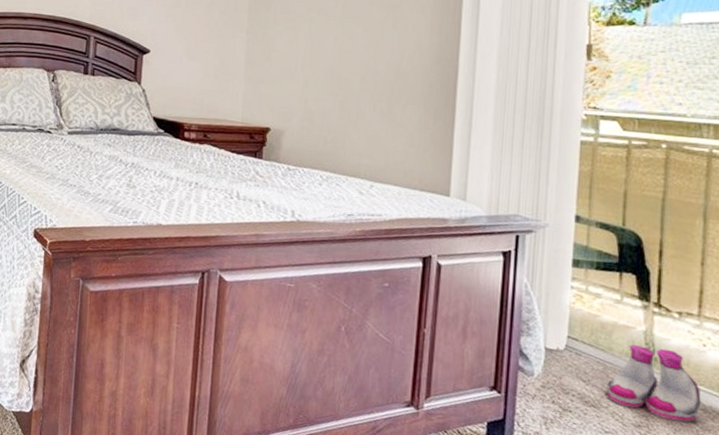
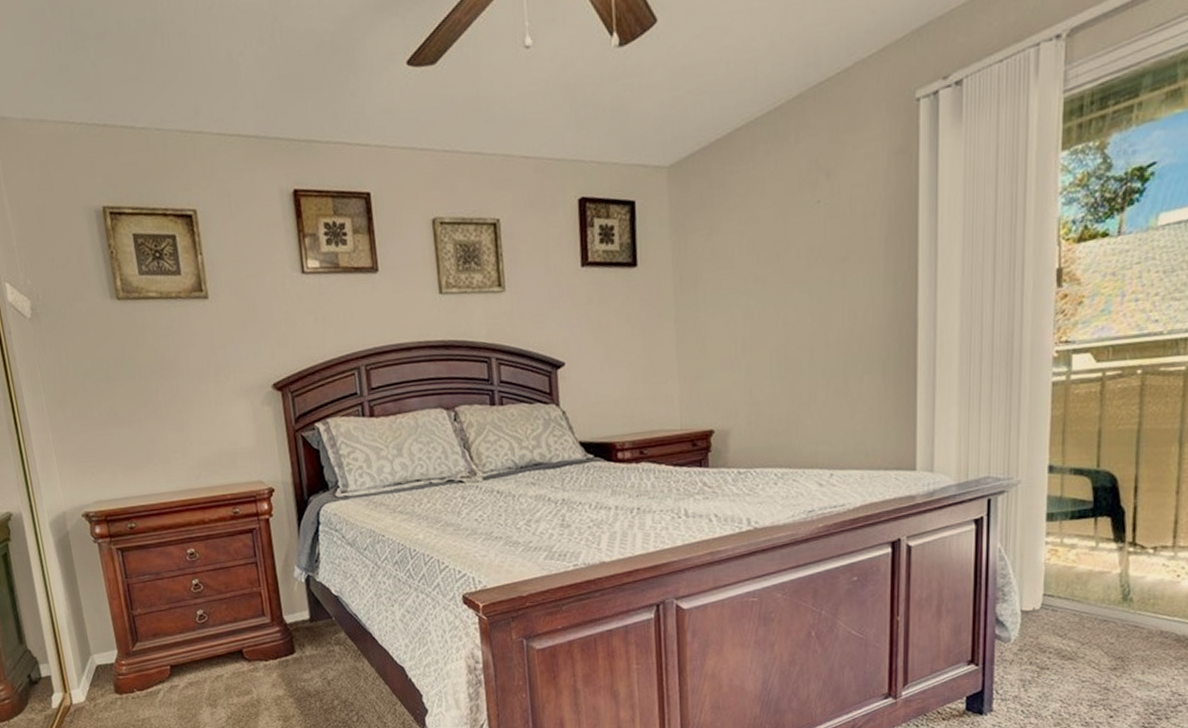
boots: present [606,344,701,423] -> none [1082,587,1175,657]

